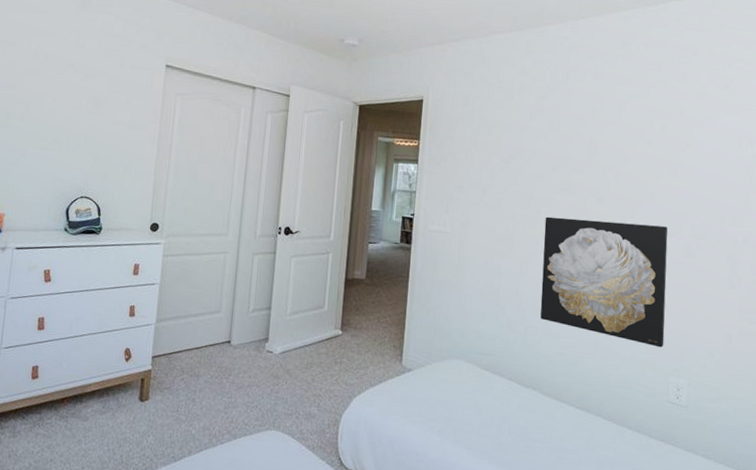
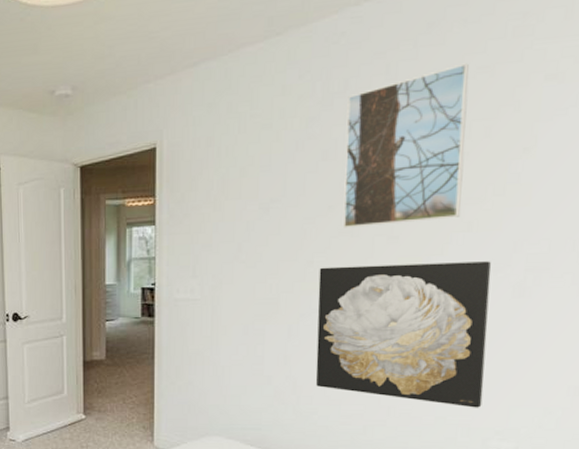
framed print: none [563,75,650,189] -> present [343,63,469,228]

